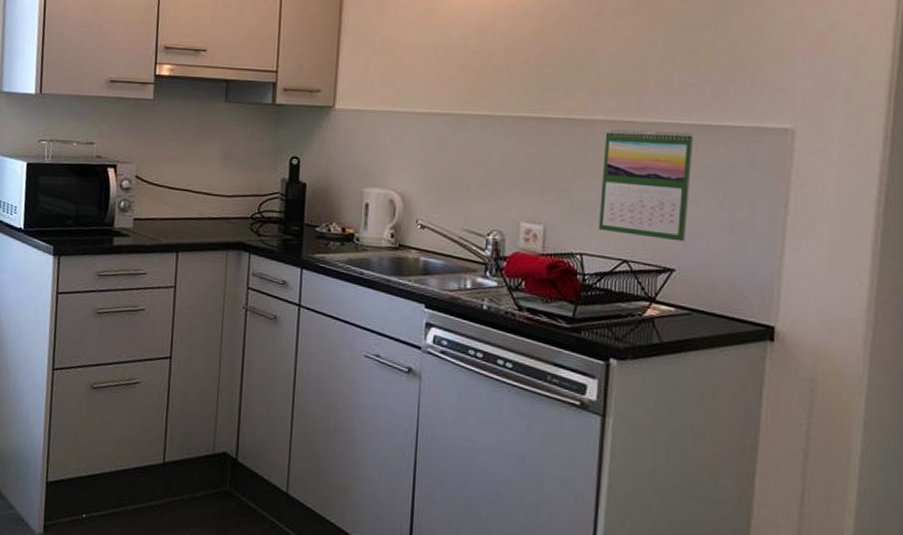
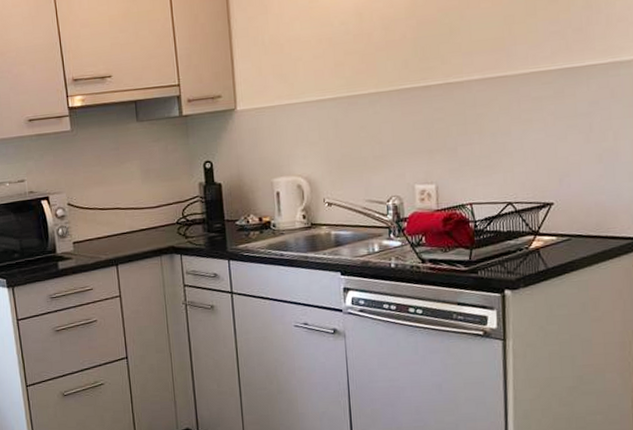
calendar: present [599,128,694,242] -> none [481,77,561,181]

